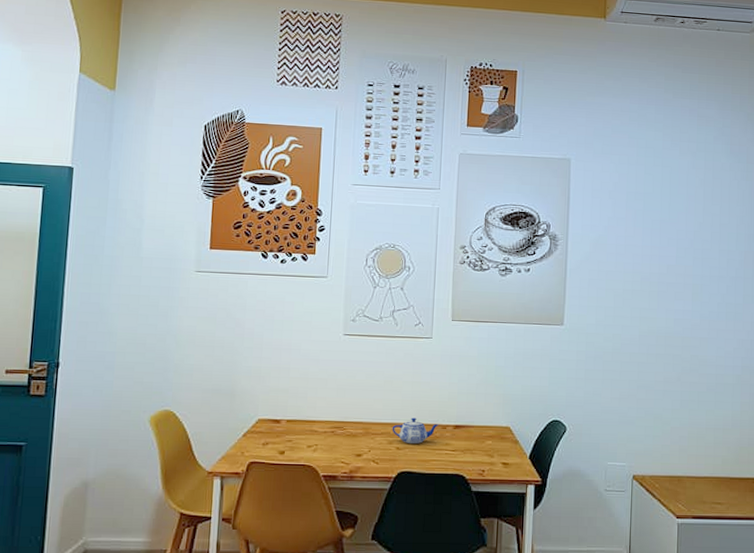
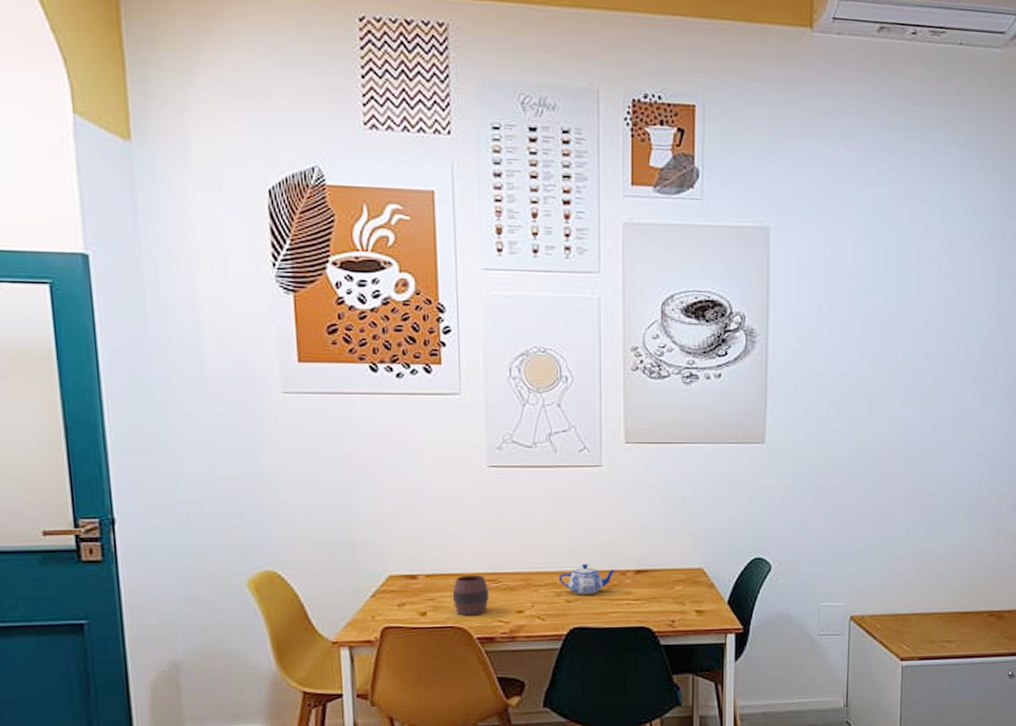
cup: none [306,422,336,457] -> present [452,574,490,616]

